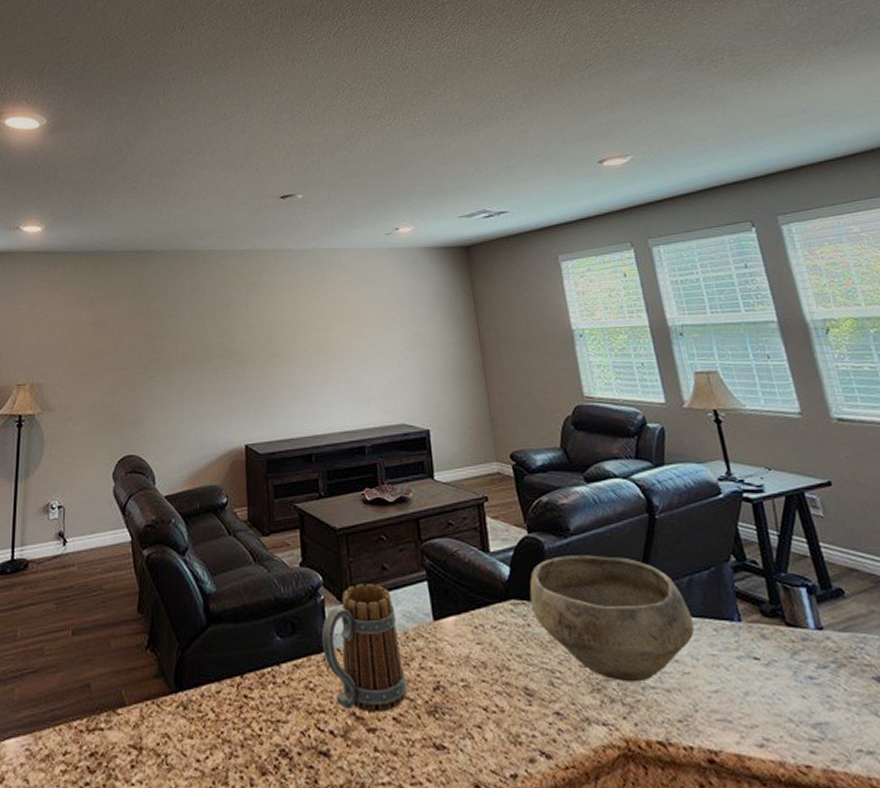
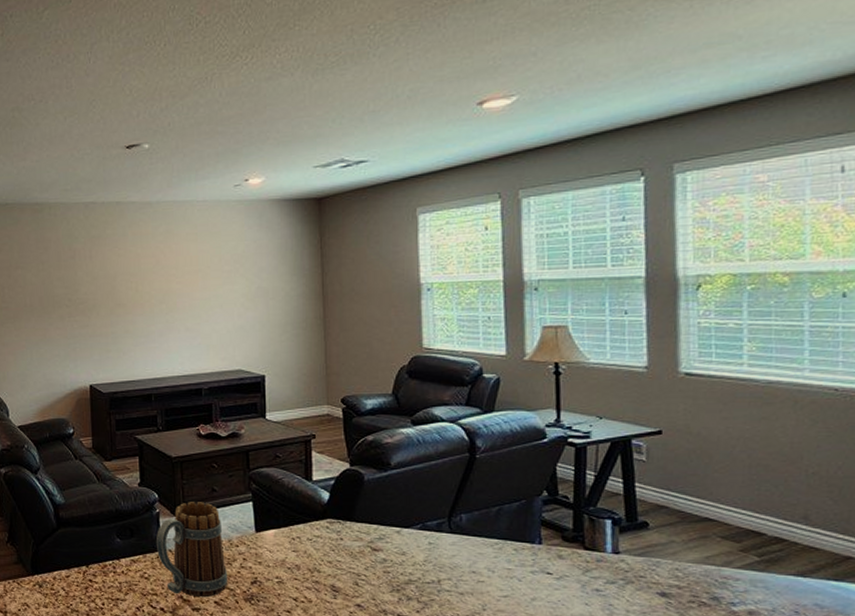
bowl: present [529,555,695,683] -> none [345,486,496,586]

